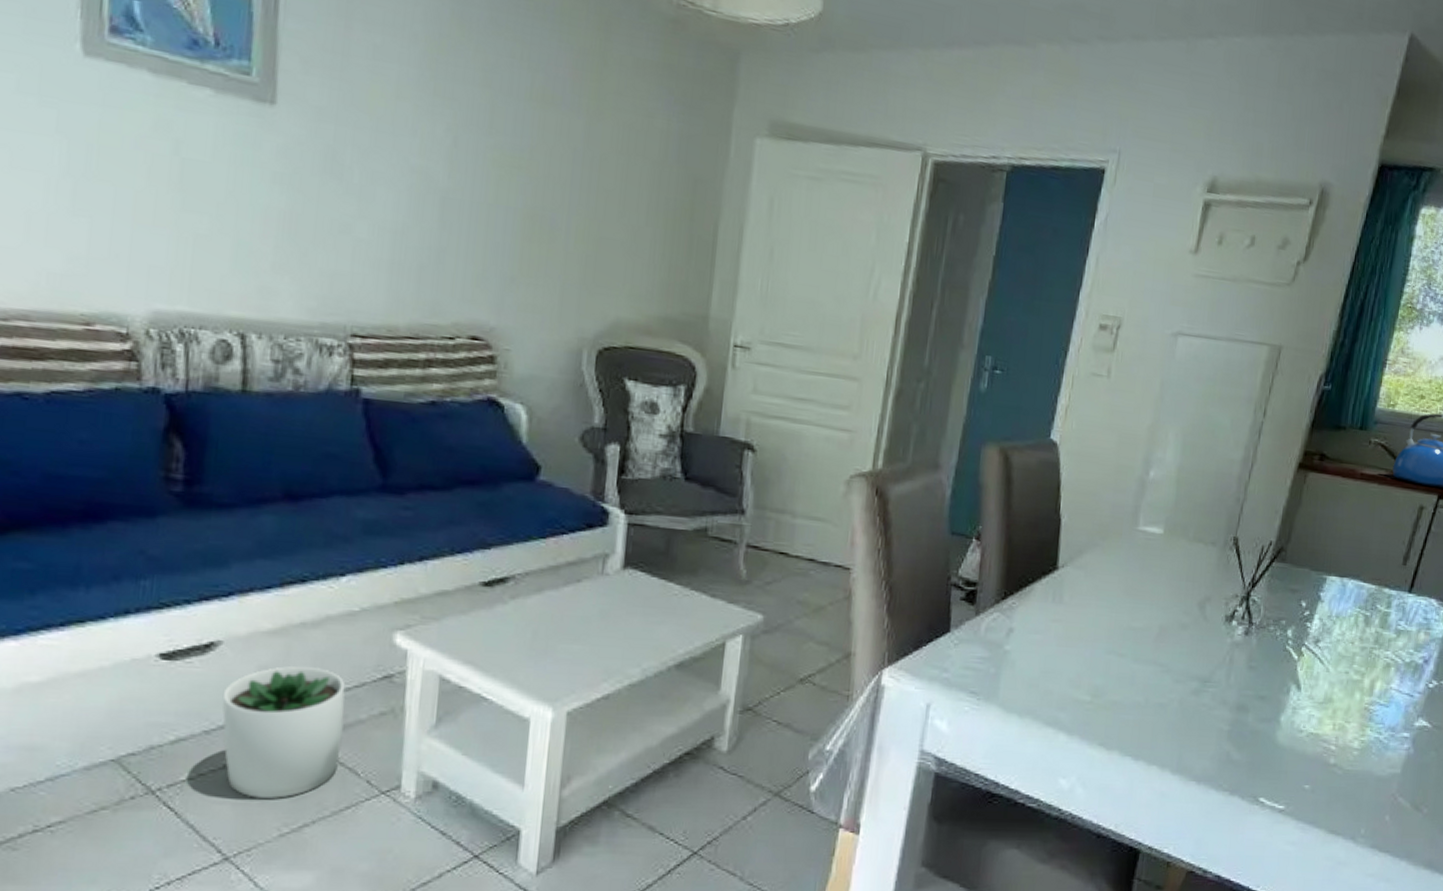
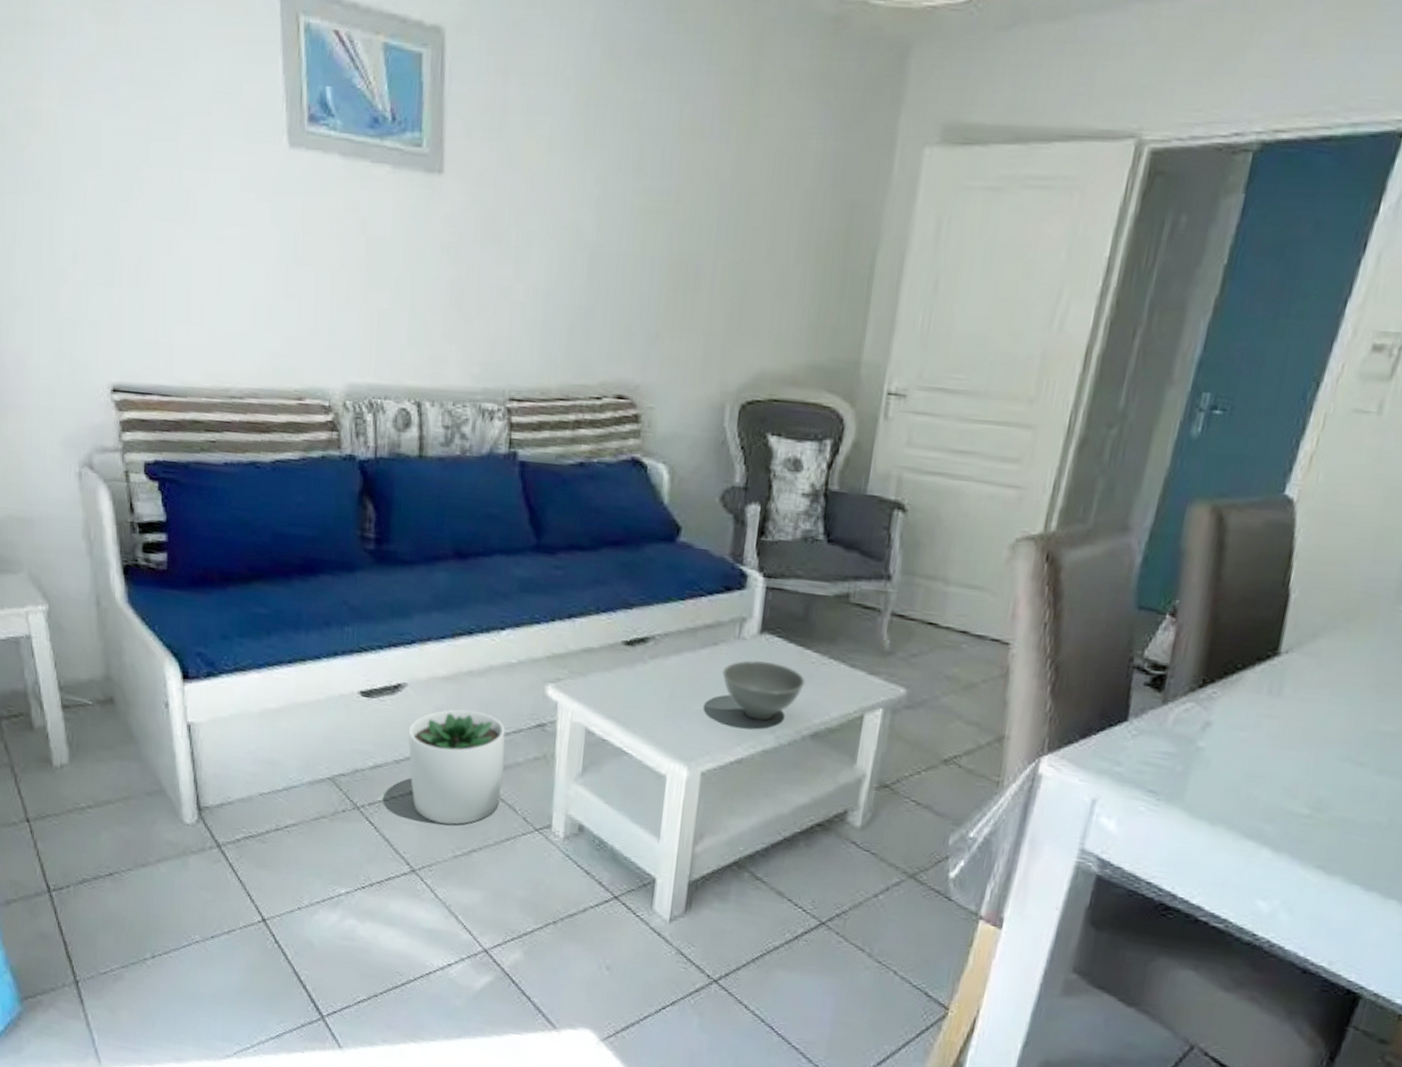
bowl: none [586,595,669,655] -> present [722,660,806,721]

